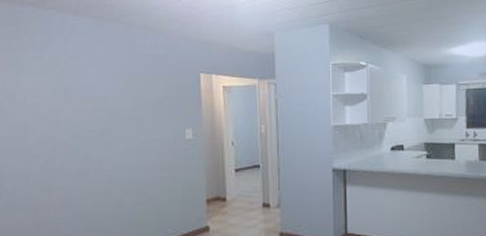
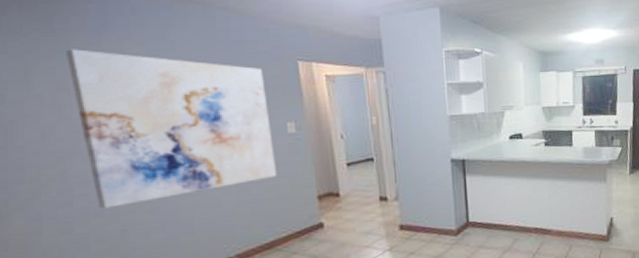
wall art: none [16,63,173,203] -> present [67,49,278,209]

